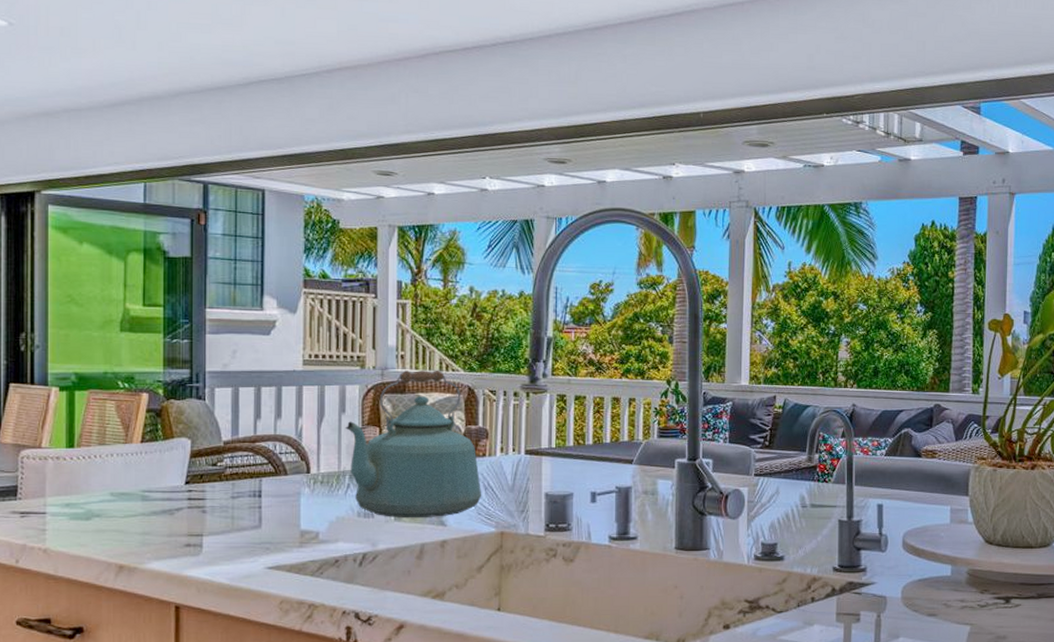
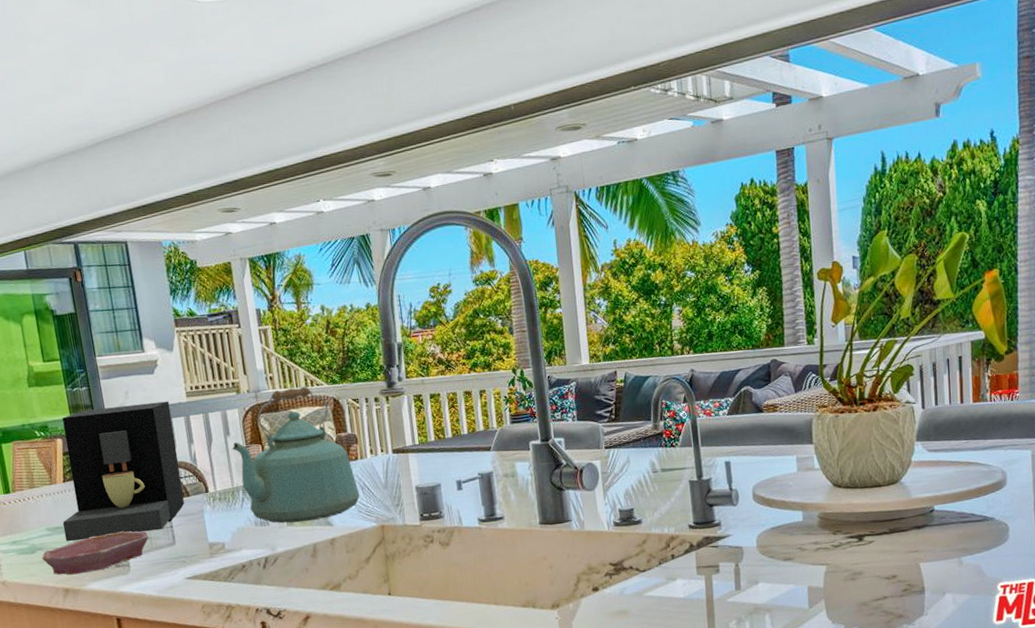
bowl: none [98,506,231,550] -> present [42,531,149,575]
coffee maker: none [131,365,282,511] -> present [62,401,184,542]

